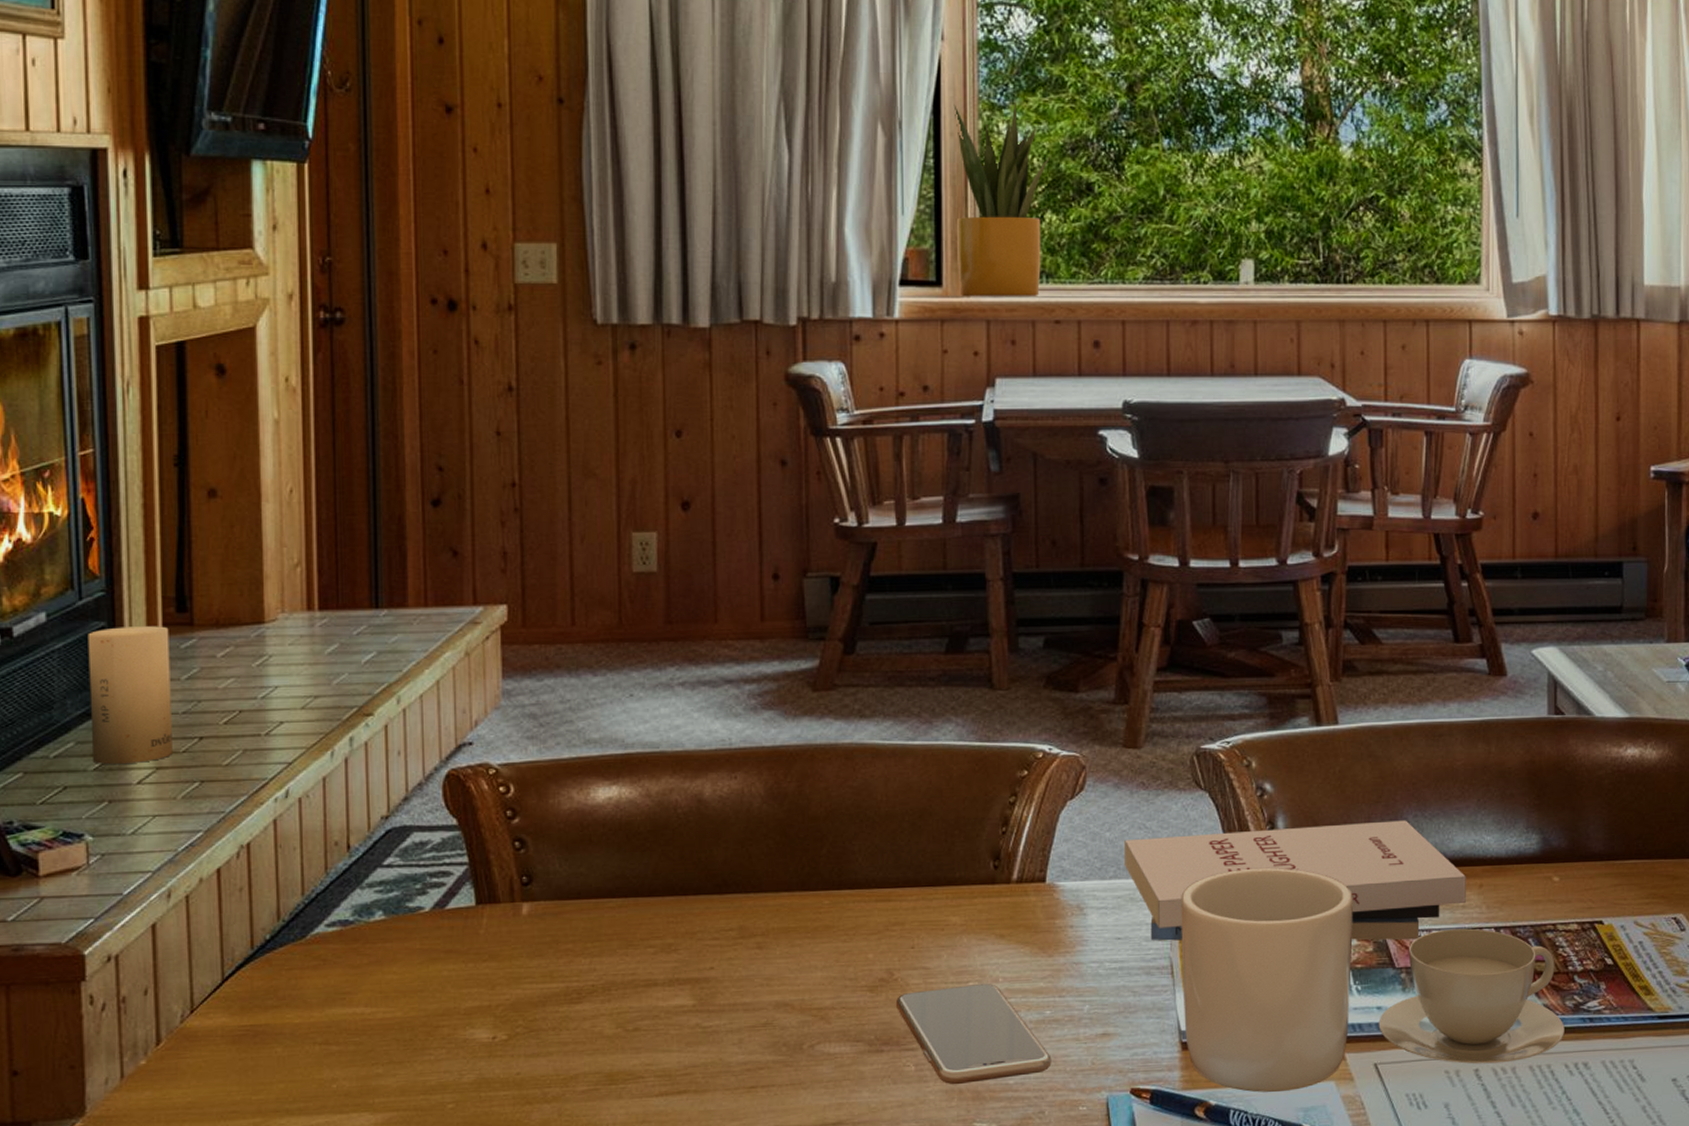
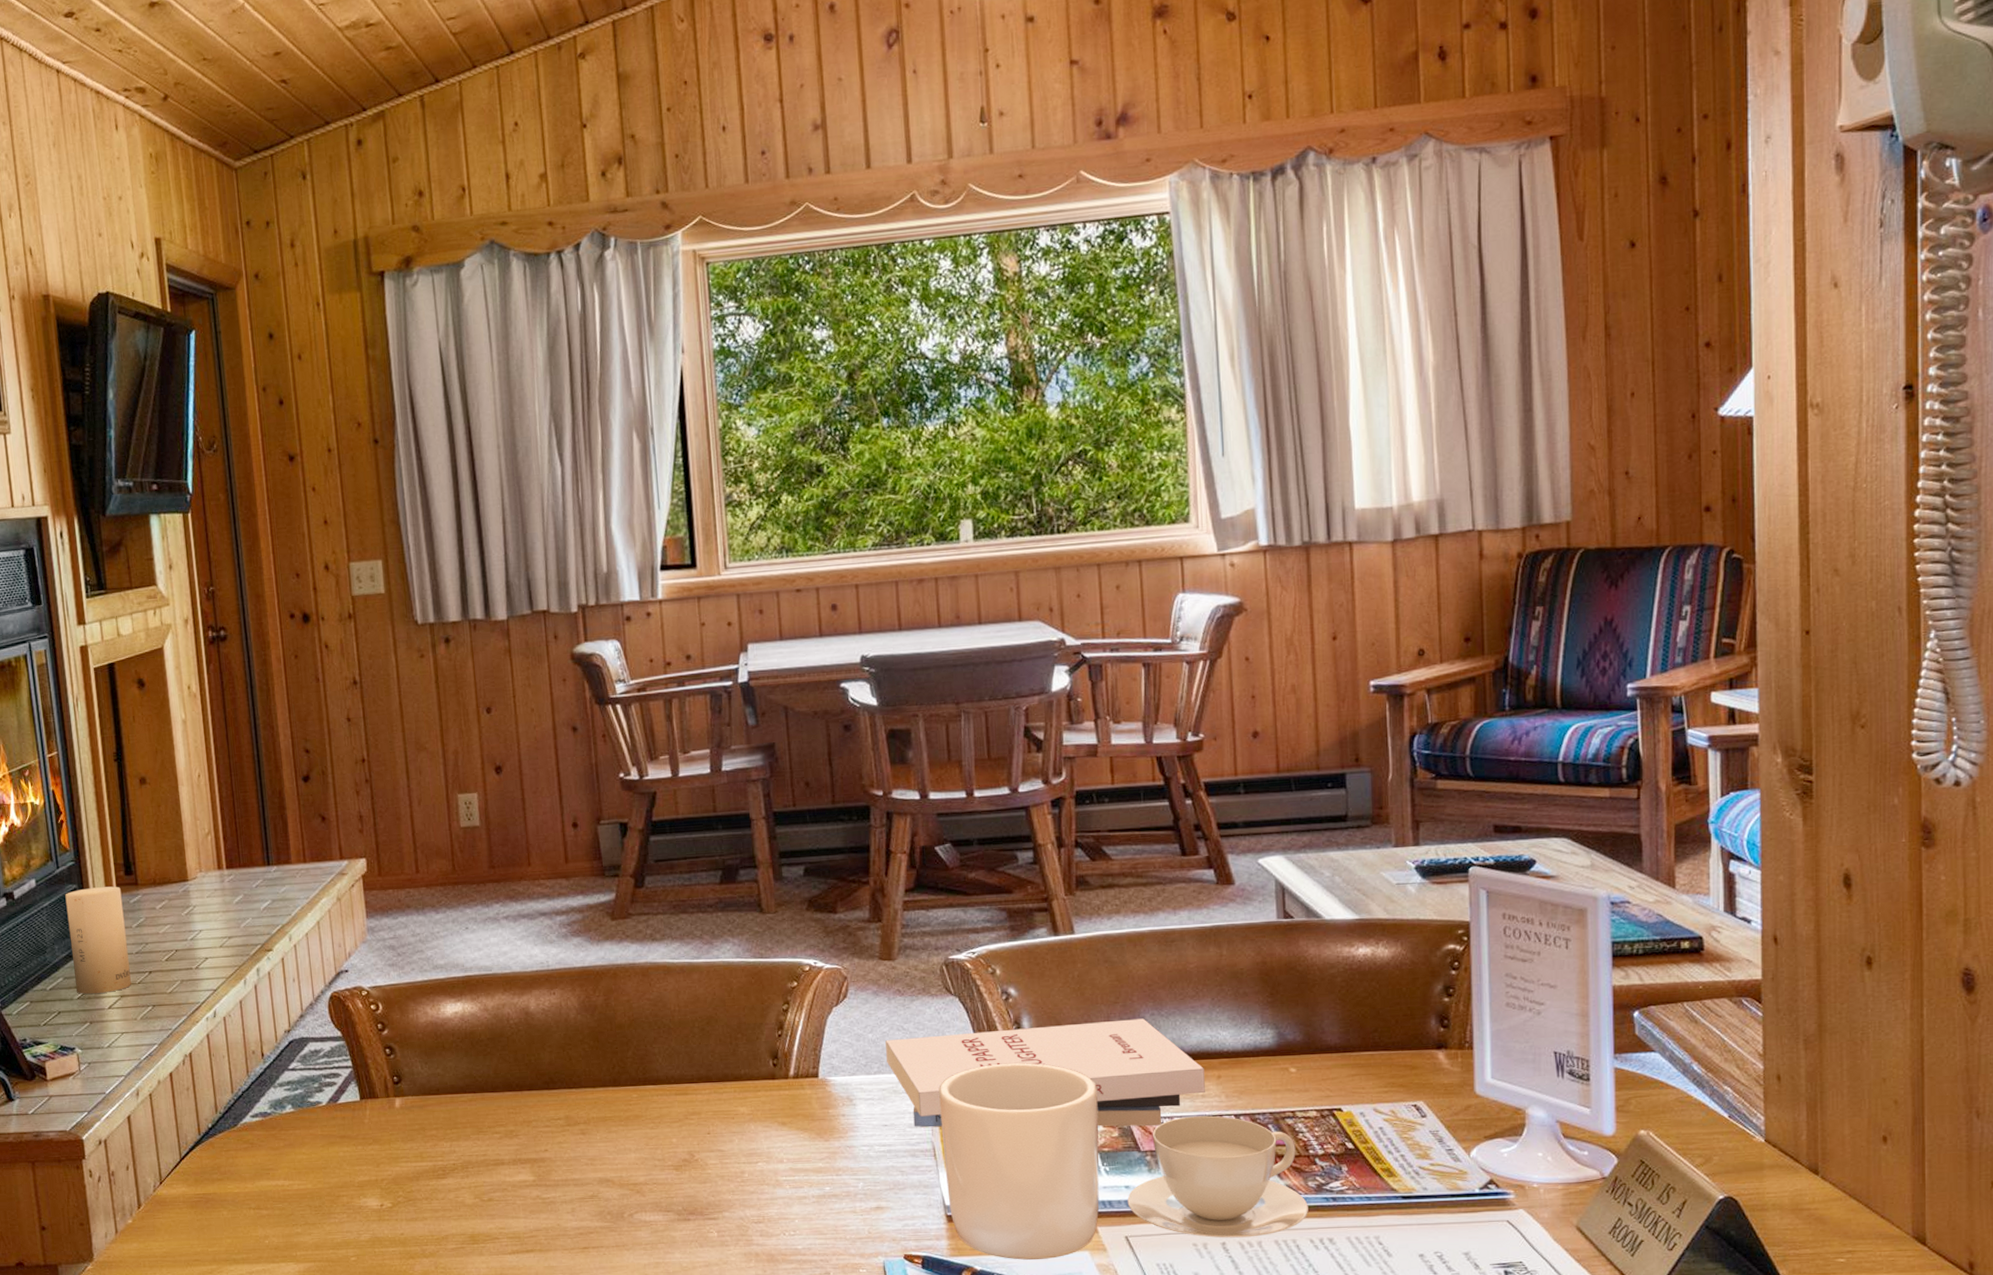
smartphone: present [895,983,1052,1085] -> none [697,1163,833,1249]
planter: present [953,99,1051,297] -> none [696,397,784,576]

